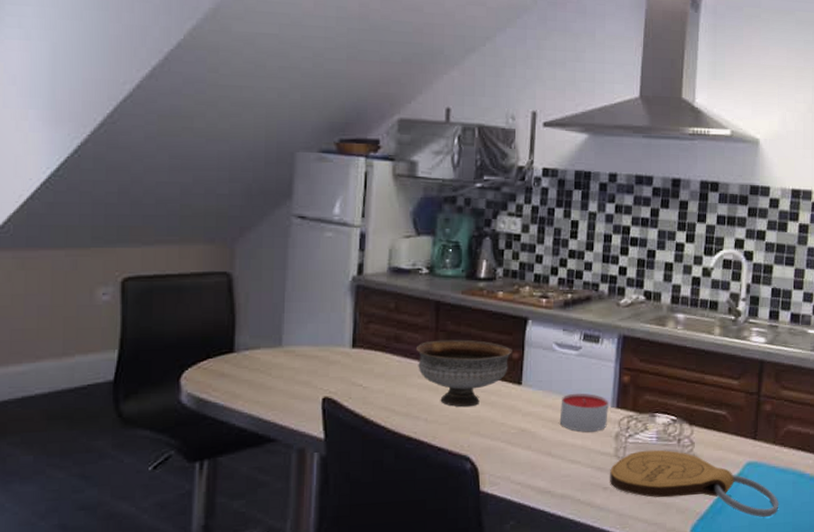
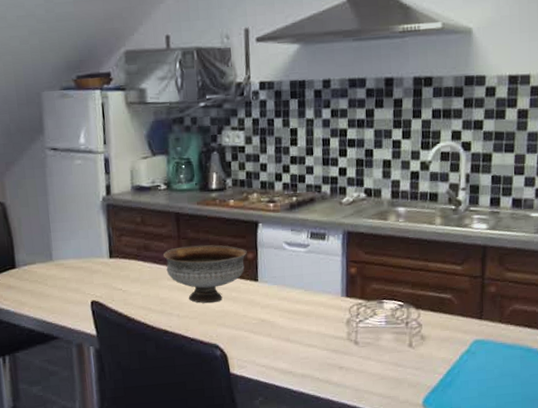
candle: present [559,393,608,432] -> none [294,285,339,320]
cutting board: present [610,449,779,517] -> none [344,332,508,389]

